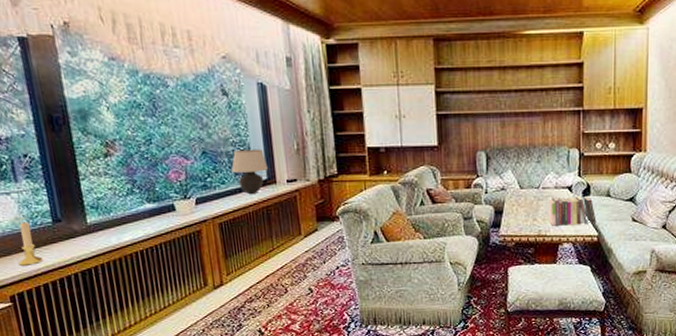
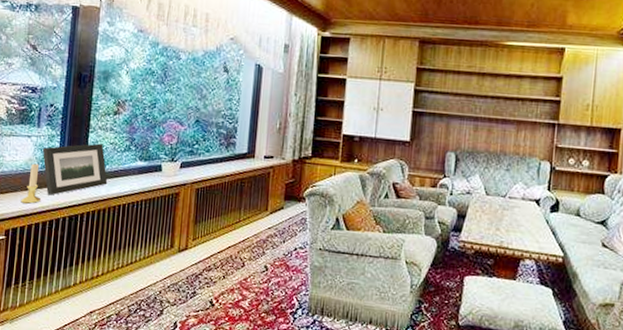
picture frame: none [28,190,117,253] -> present [42,143,108,196]
table lamp: present [231,149,269,194] -> none [218,122,251,165]
books: present [549,195,597,226] -> none [512,208,563,244]

